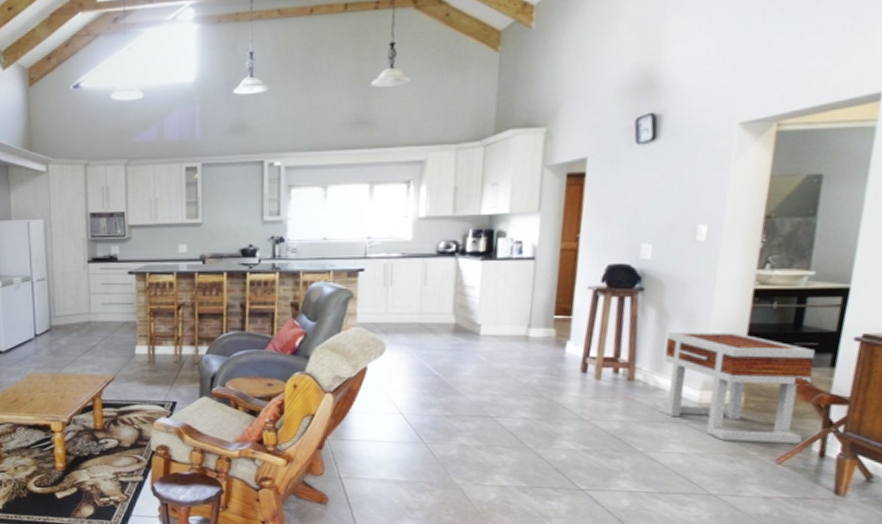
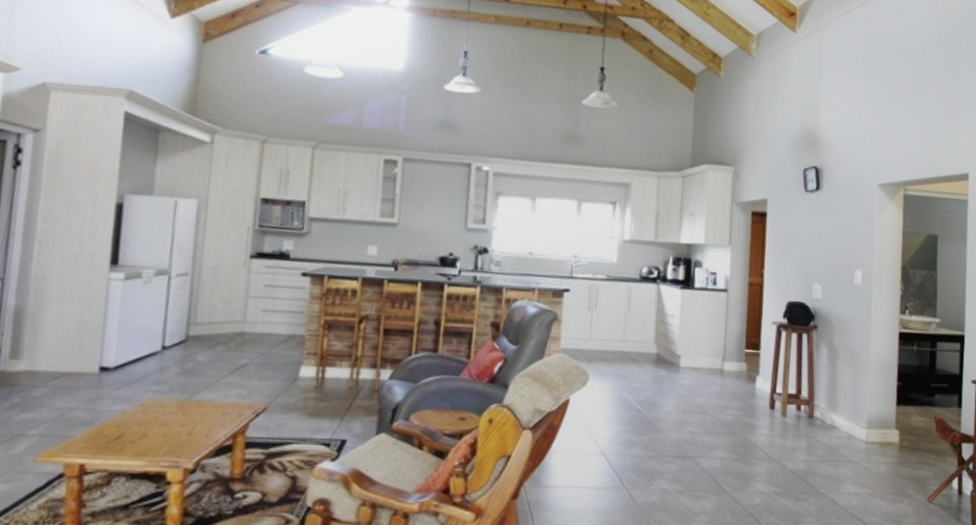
side table: present [659,331,816,444] -> none [835,370,947,482]

